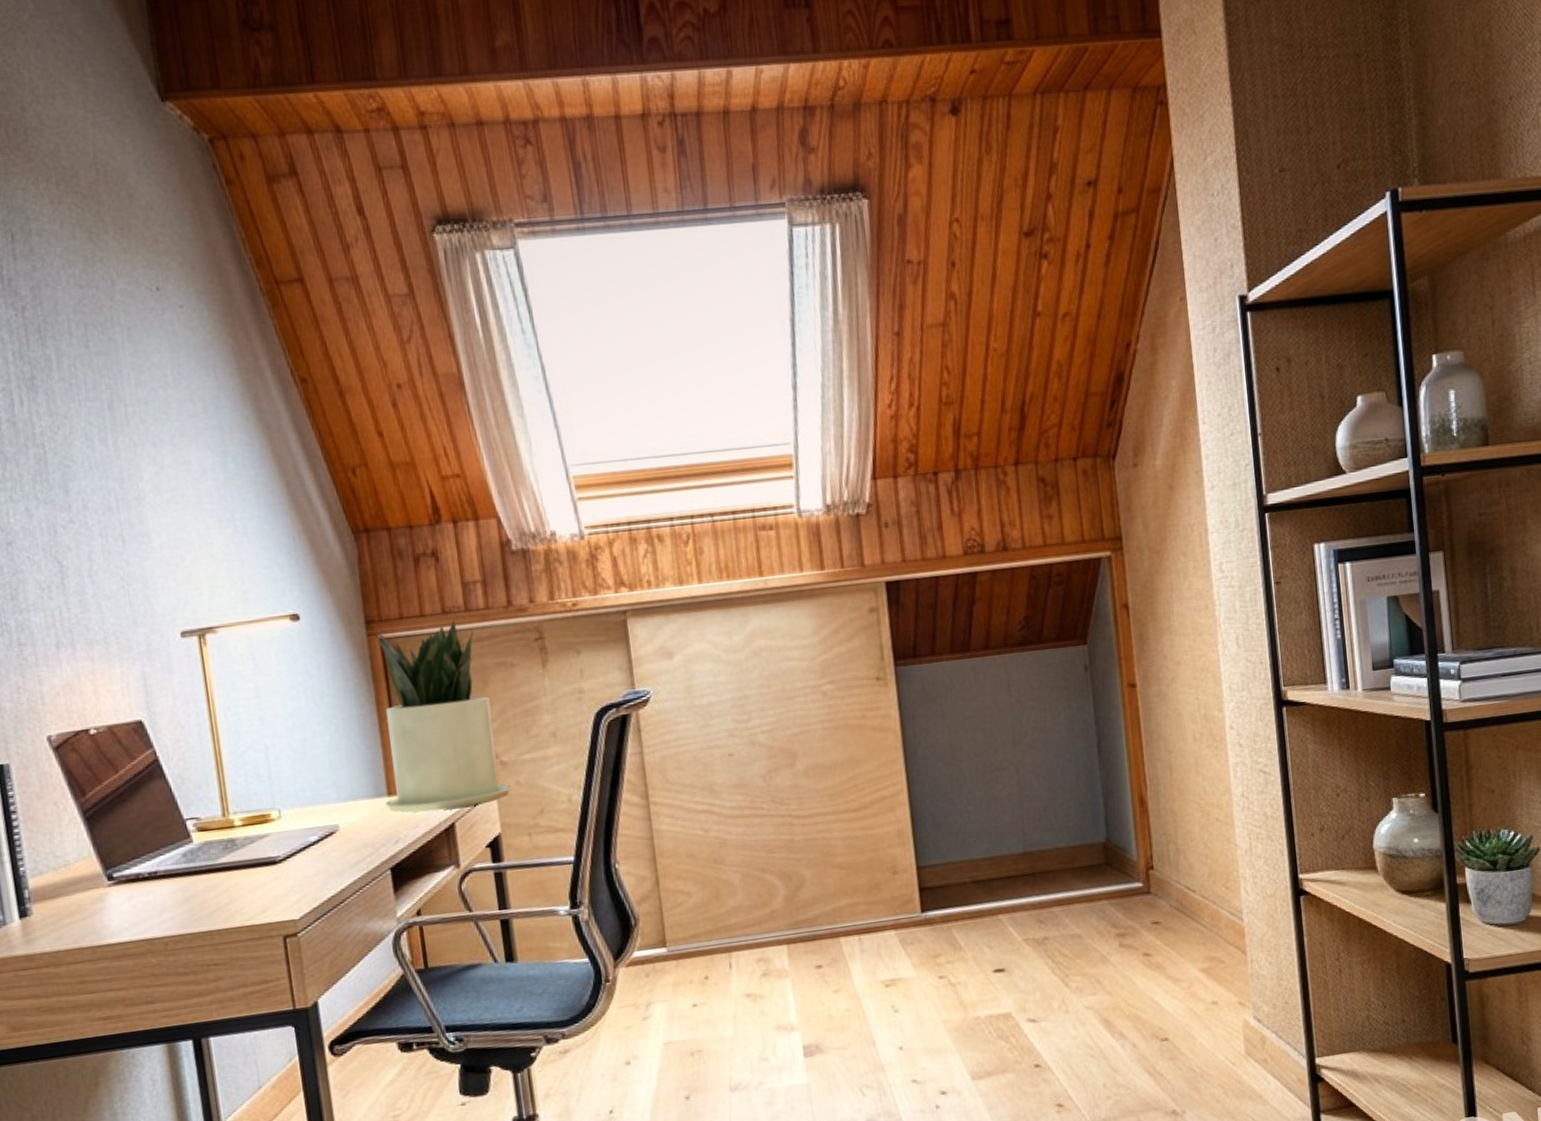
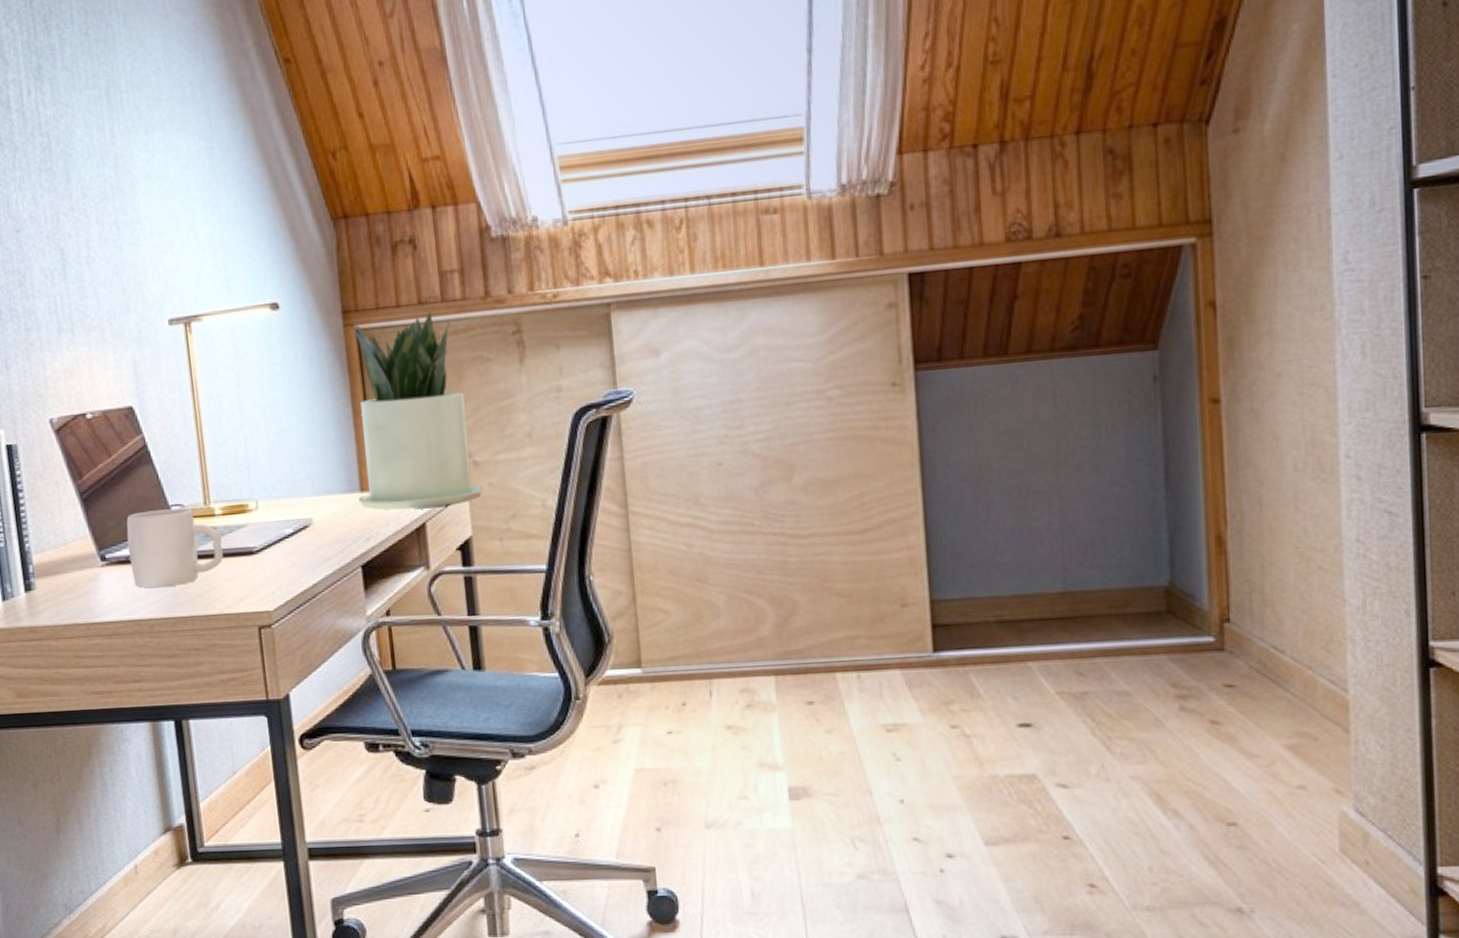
mug: none [136,821,244,906] -> present [126,508,223,588]

